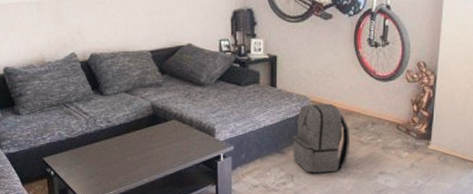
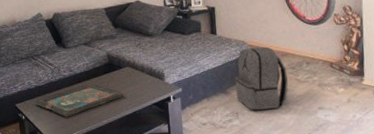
decorative tray: none [65,137,169,174] -> present [34,83,124,117]

